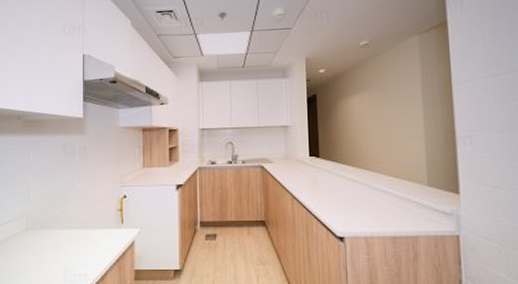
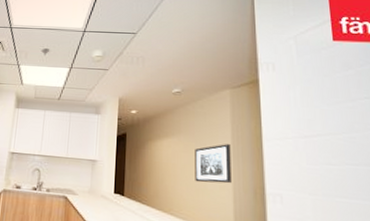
wall art: none [386,93,423,135] -> present [195,144,232,184]

